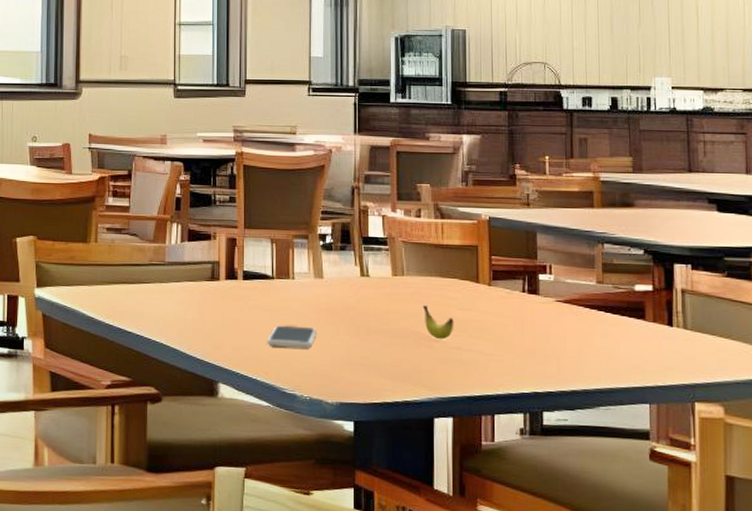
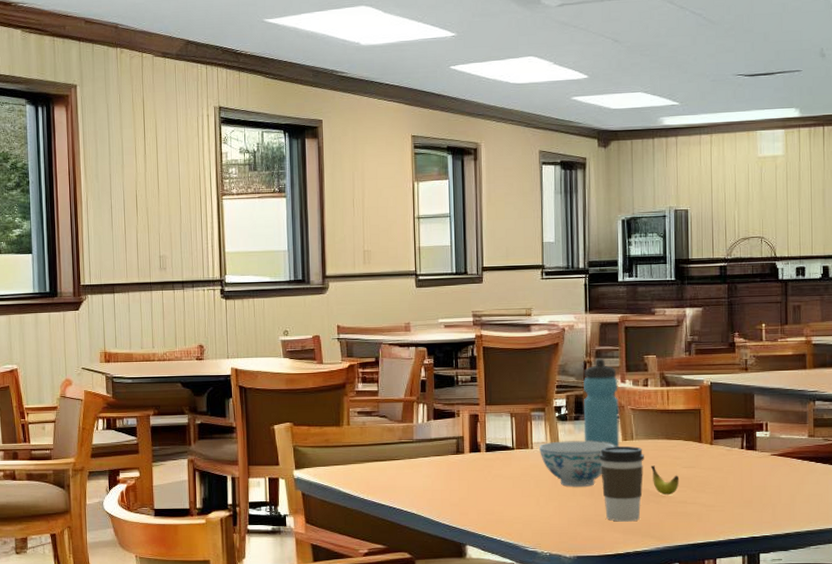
smartphone: present [267,325,317,349] -> none [509,490,554,510]
bowl: none [302,272,384,325] -> present [539,440,615,487]
water bottle: none [350,184,389,282] -> present [582,358,620,447]
coffee cup: none [366,281,416,367] -> present [599,445,644,522]

